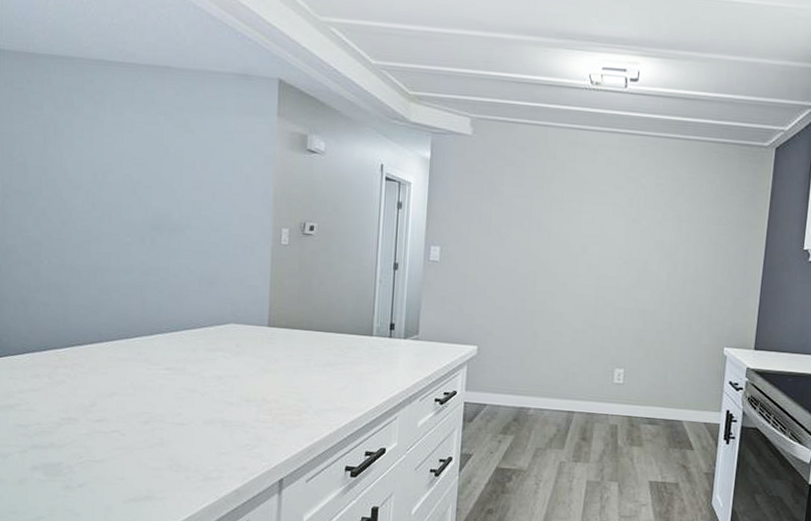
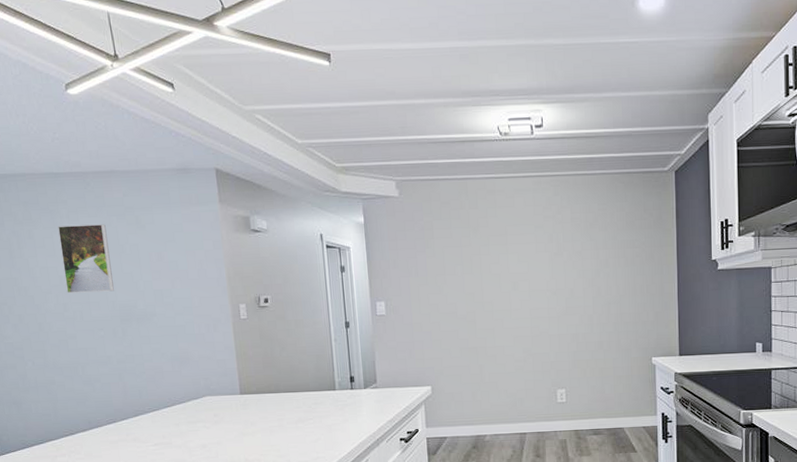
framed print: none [98,118,151,196] -> present [58,224,114,294]

